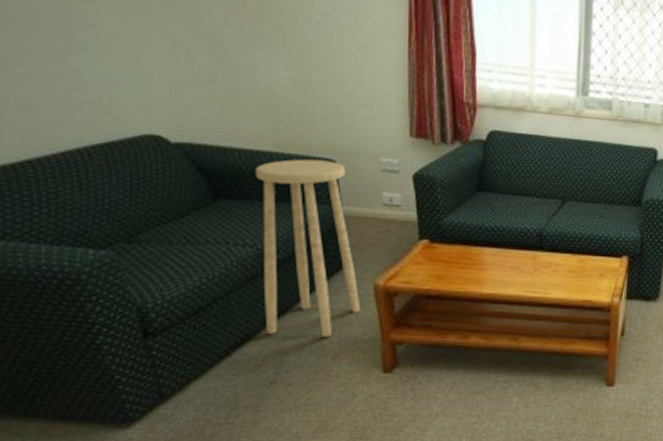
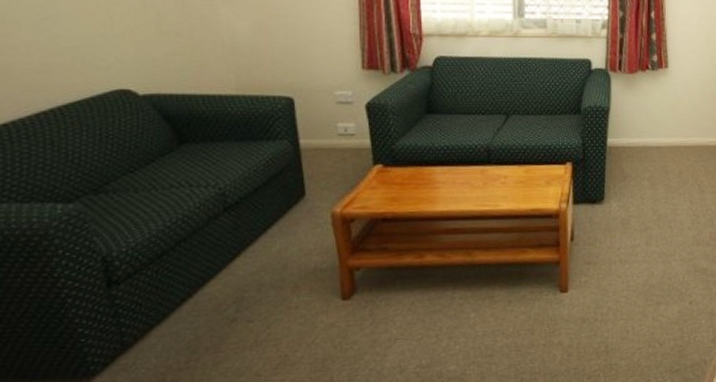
stool: present [256,159,361,337] -> none [219,98,319,272]

